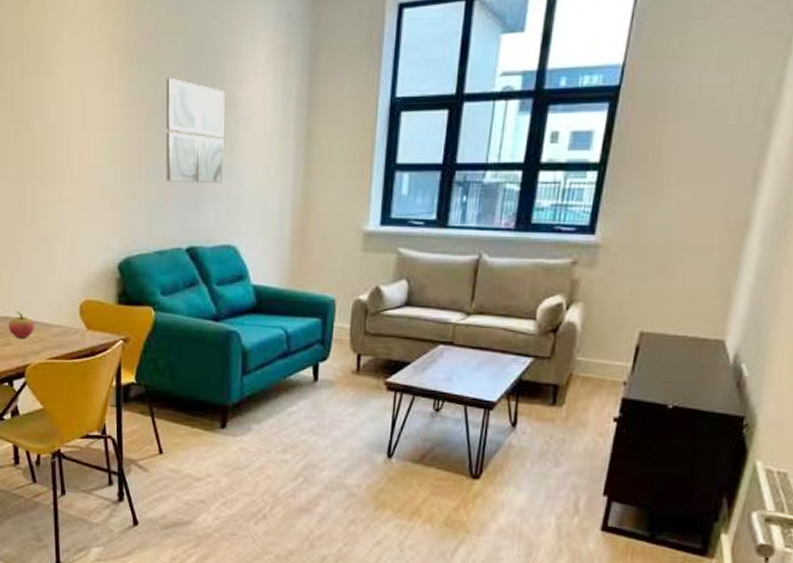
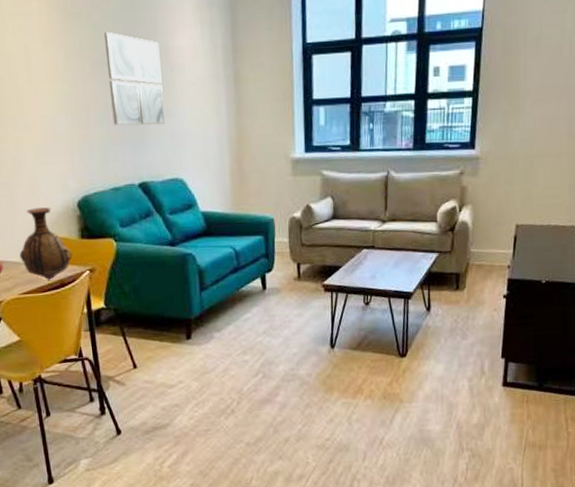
vase: none [52,267,107,347] -> present [19,207,73,280]

